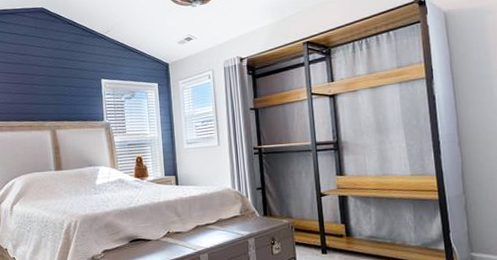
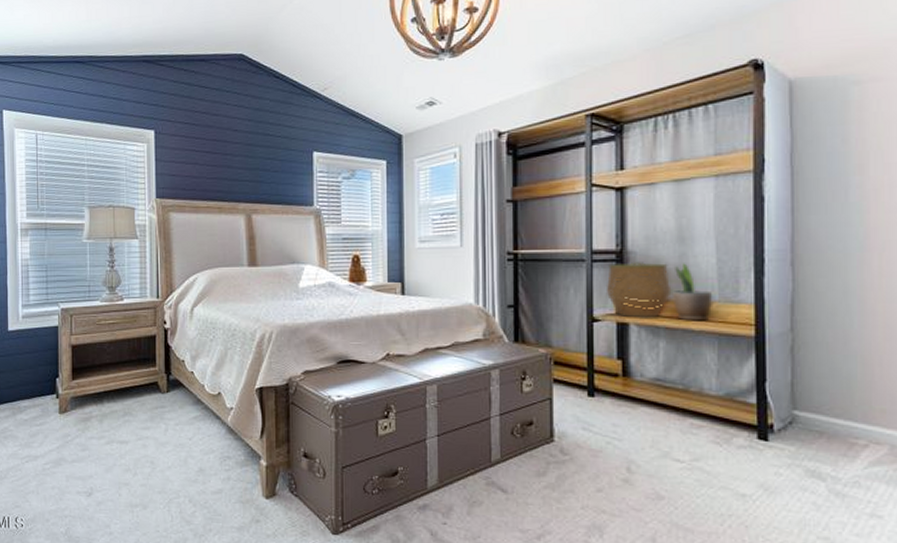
basket: none [329,149,376,191] -> present [607,262,670,318]
potted plant: none [376,148,406,191] -> present [672,263,712,321]

